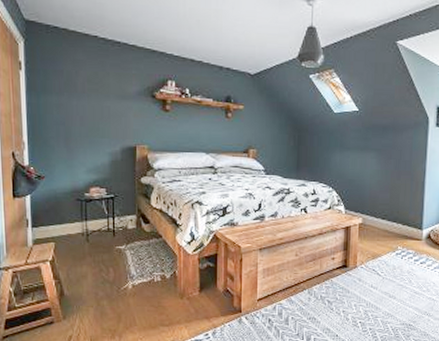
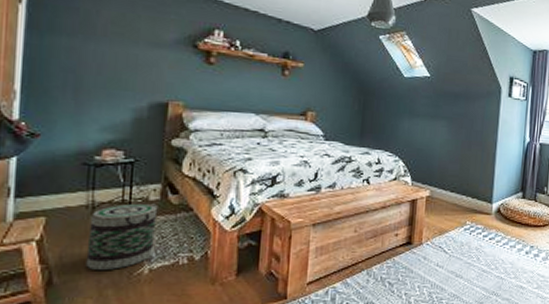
basket: none [85,231,135,285] -> present [85,203,158,270]

